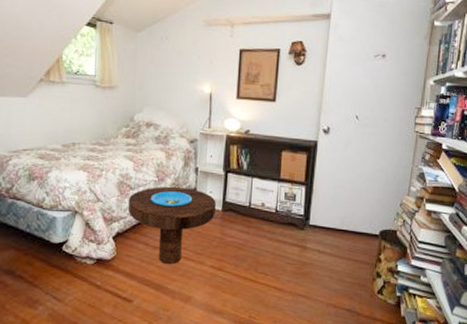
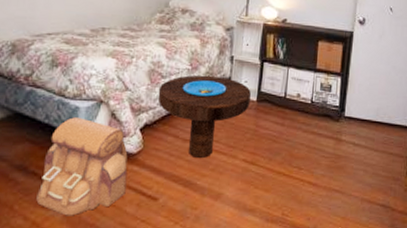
backpack: none [24,227,104,315] -> present [36,117,128,216]

